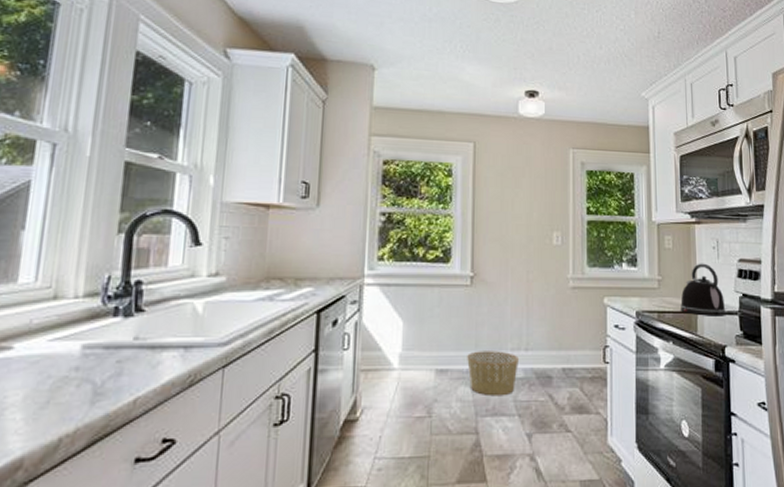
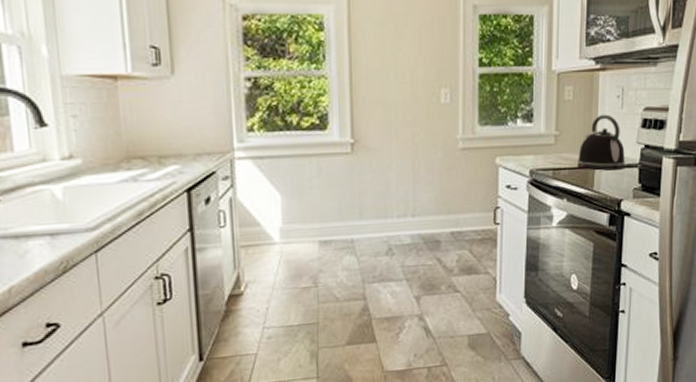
basket: present [467,351,519,397] -> none [351,218,405,264]

